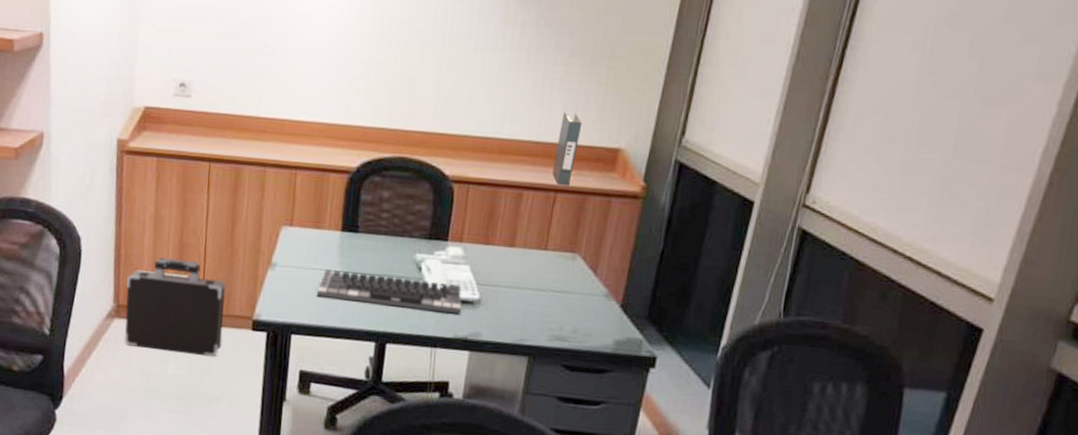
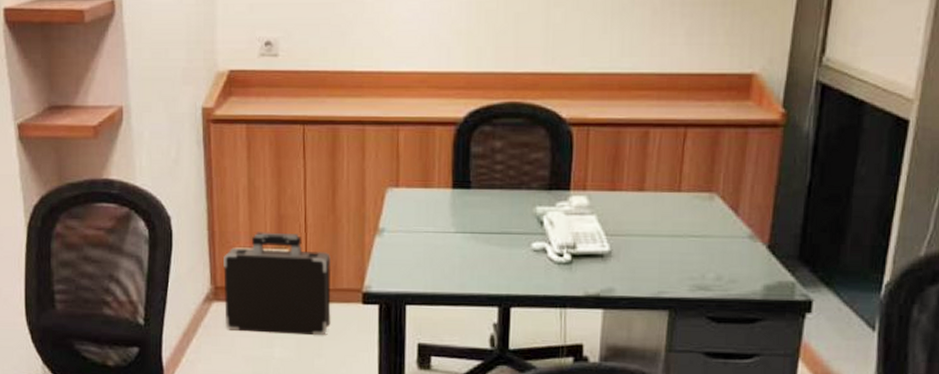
computer keyboard: present [316,268,462,315] -> none [430,230,590,270]
binder: present [552,112,582,186] -> none [680,38,710,120]

